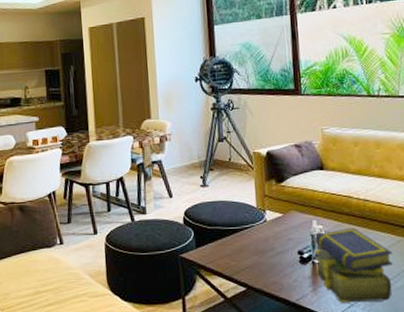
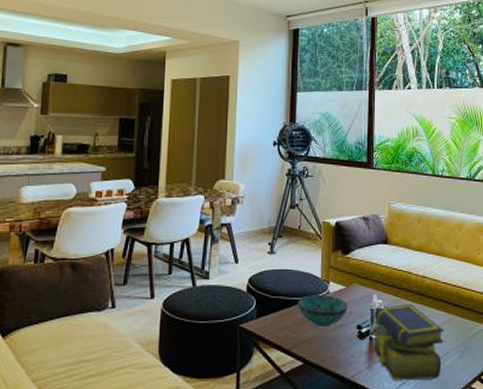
decorative bowl: none [235,223,287,255] -> present [297,294,348,328]

